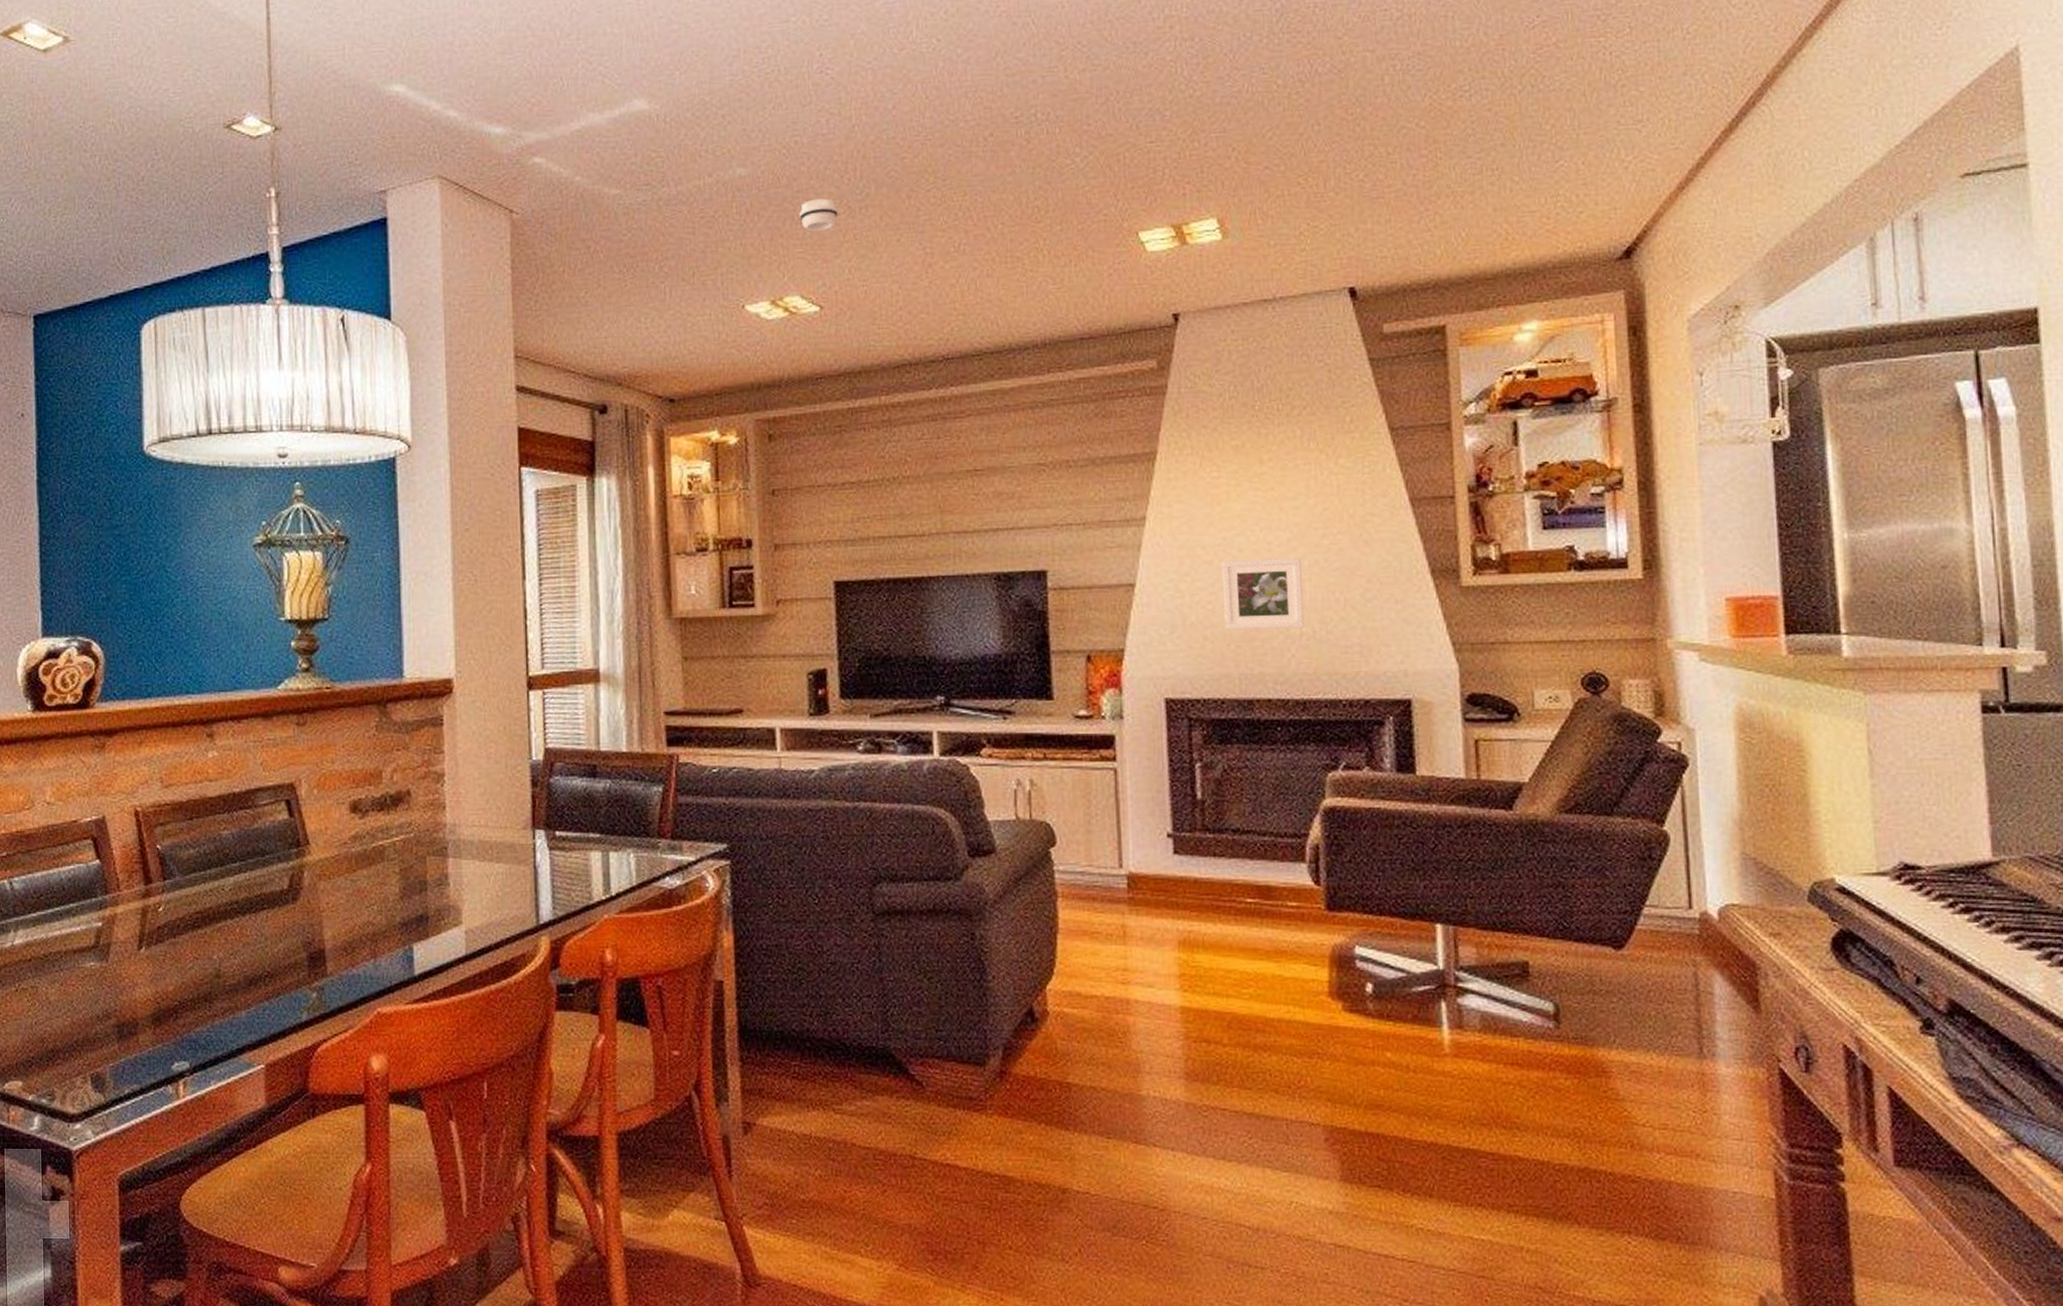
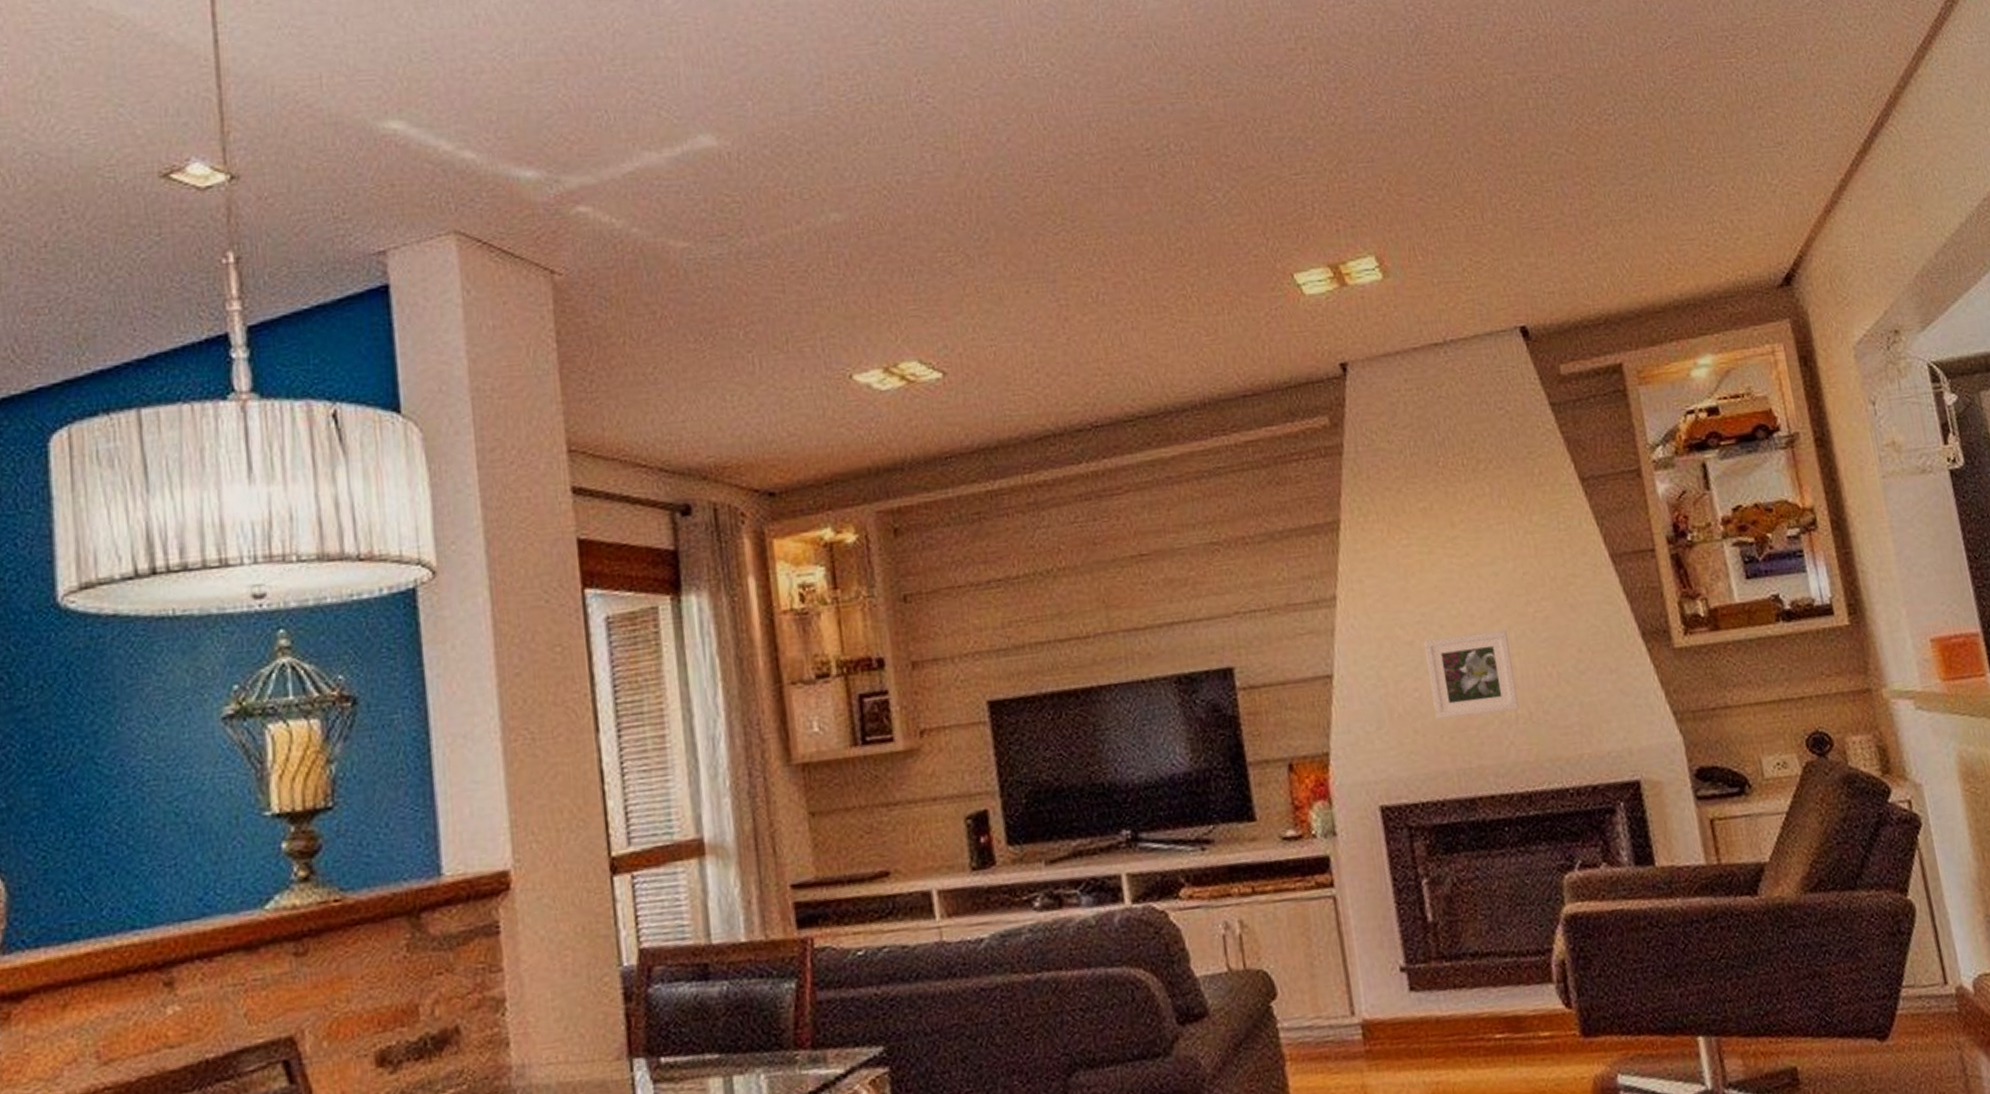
smoke detector: present [799,198,838,231] -> none [908,245,955,284]

